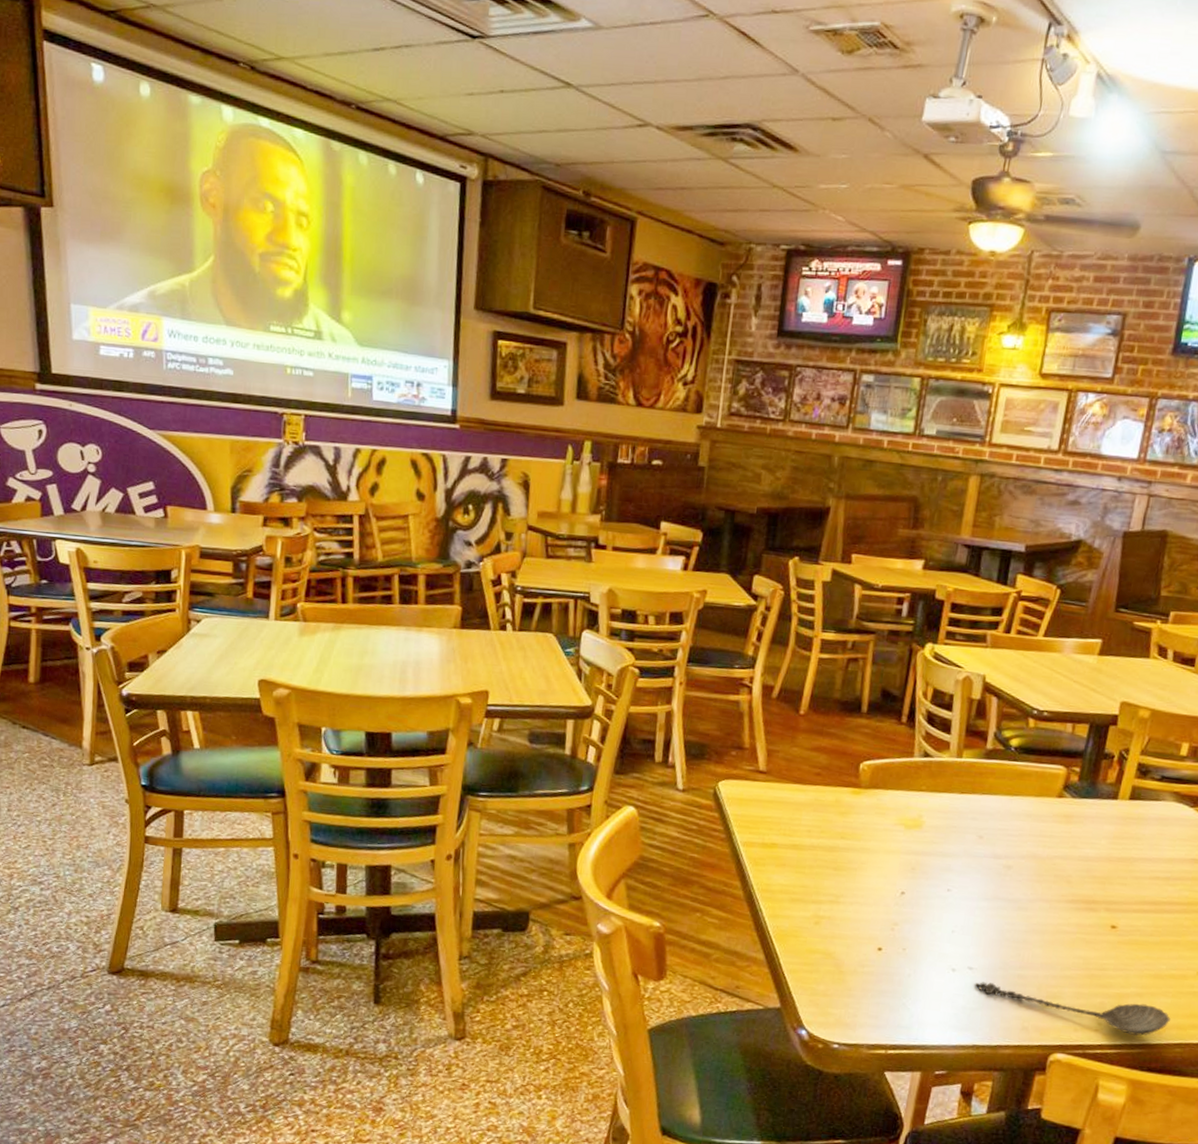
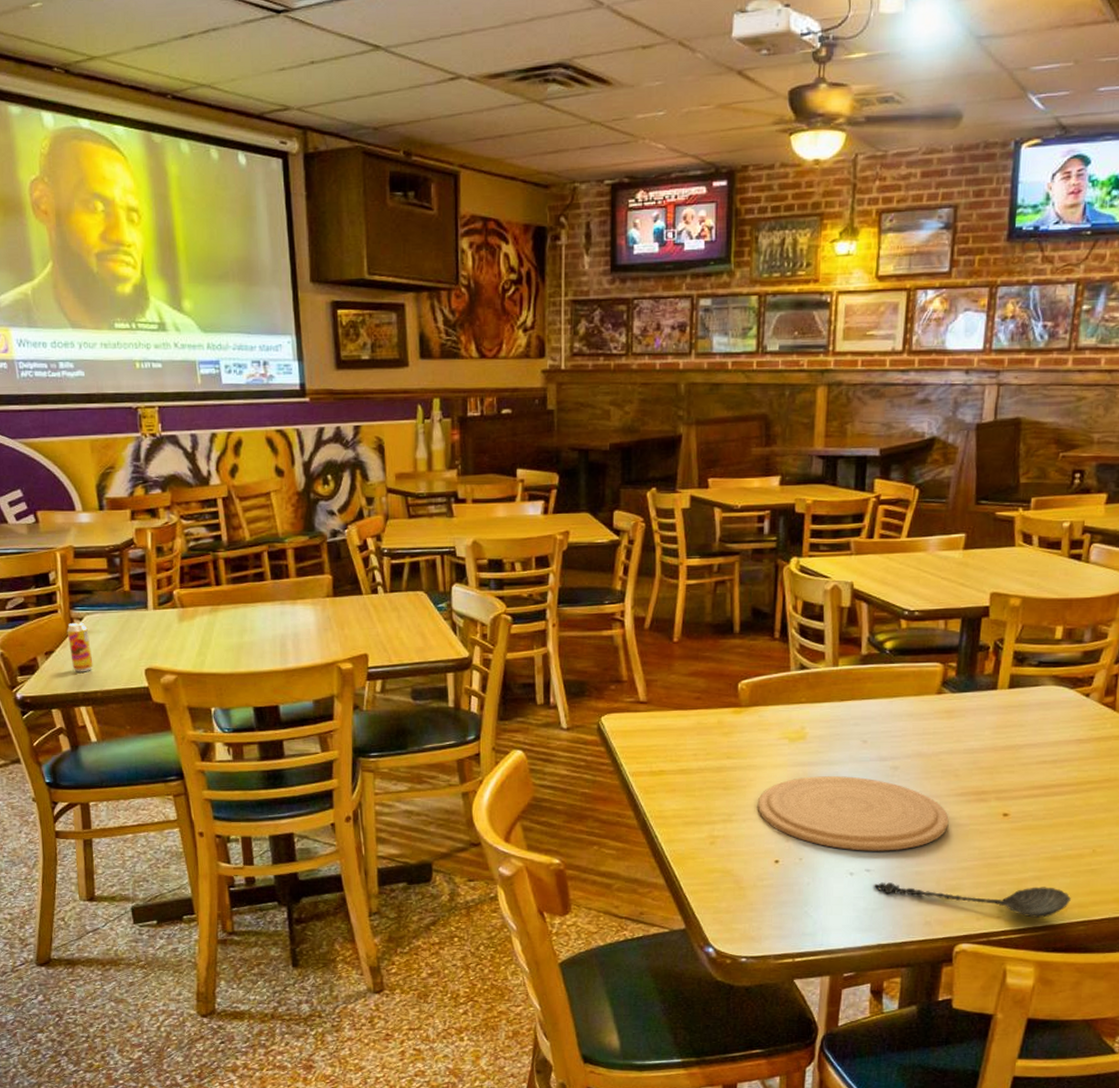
beverage can: none [182,622,206,676] -> present [66,621,93,672]
plate: none [866,866,1057,951] -> present [757,776,949,851]

